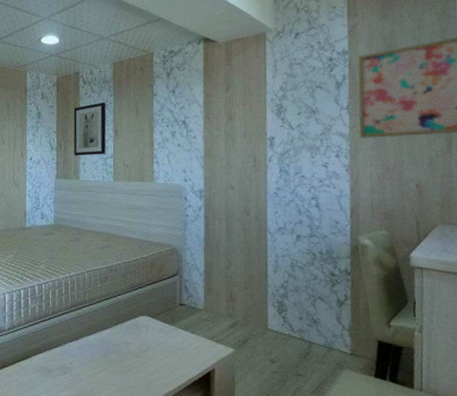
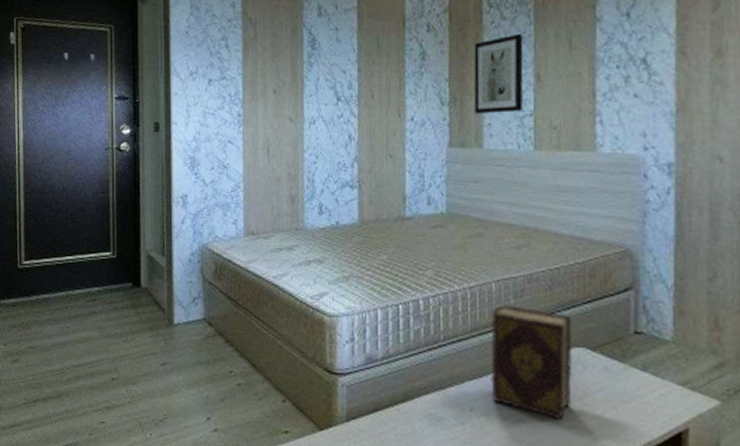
diary: none [84,288,140,367] -> present [490,305,573,420]

